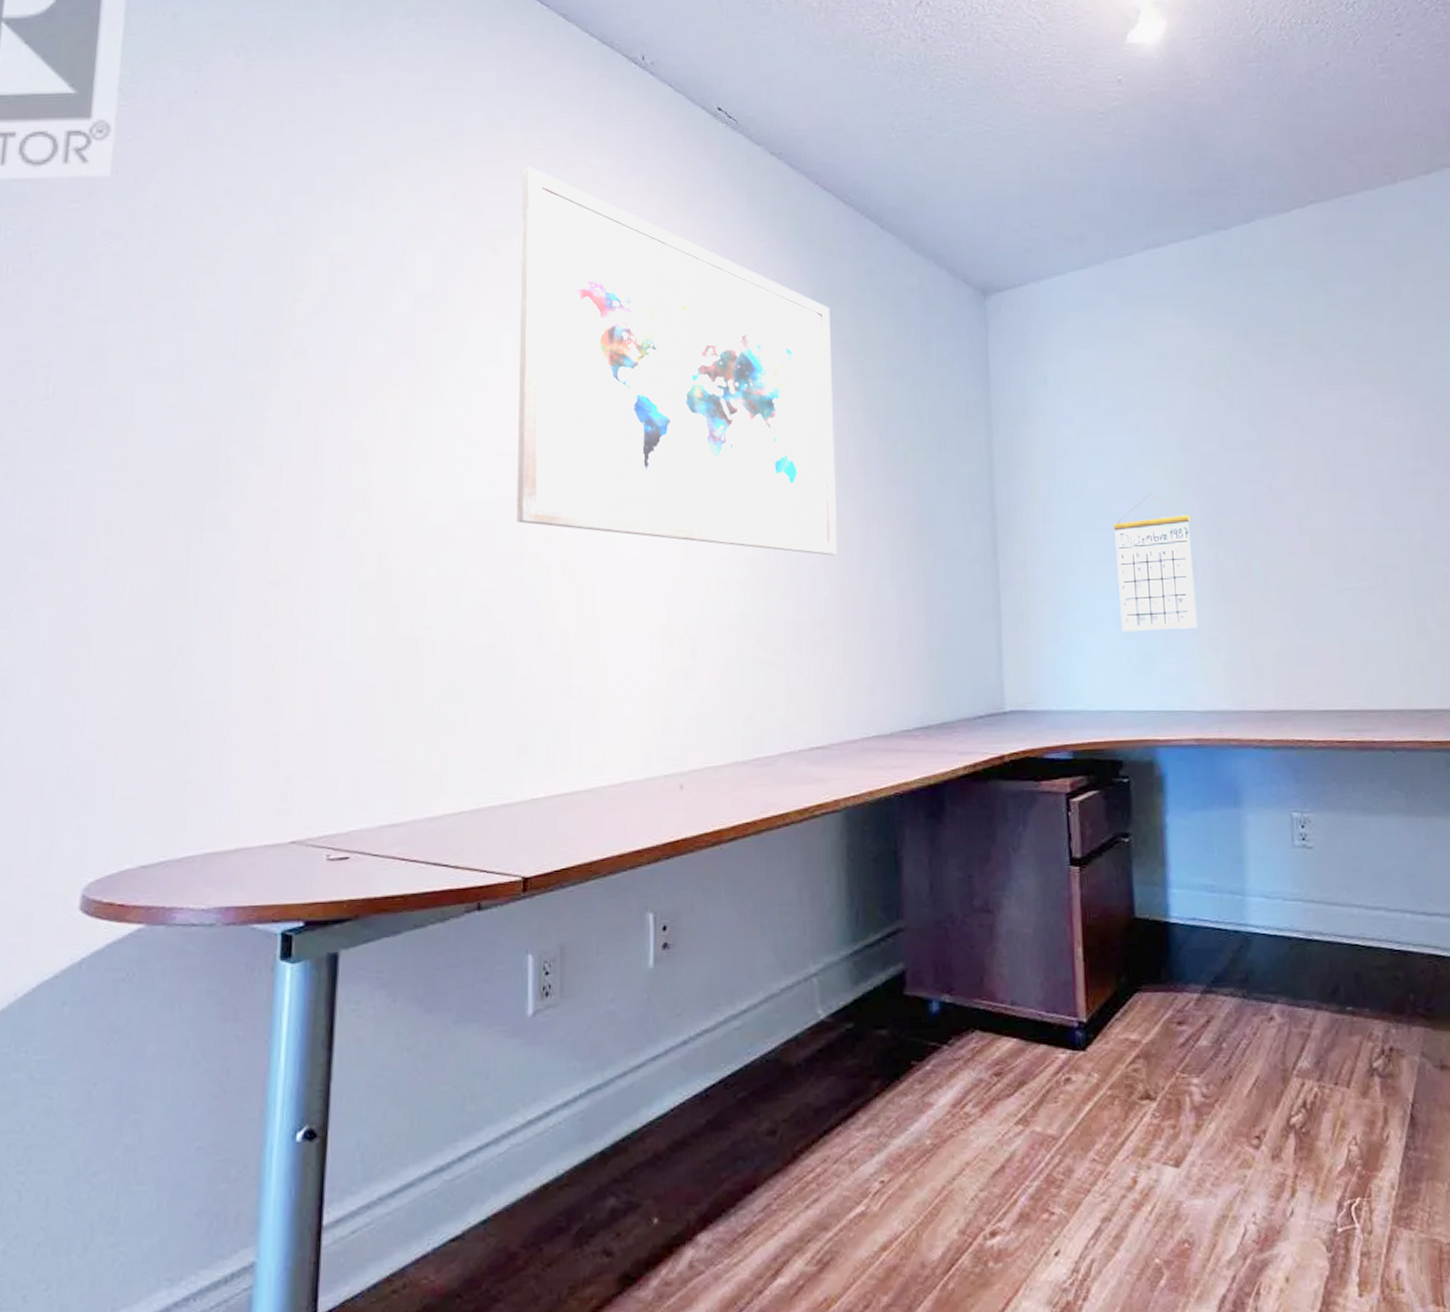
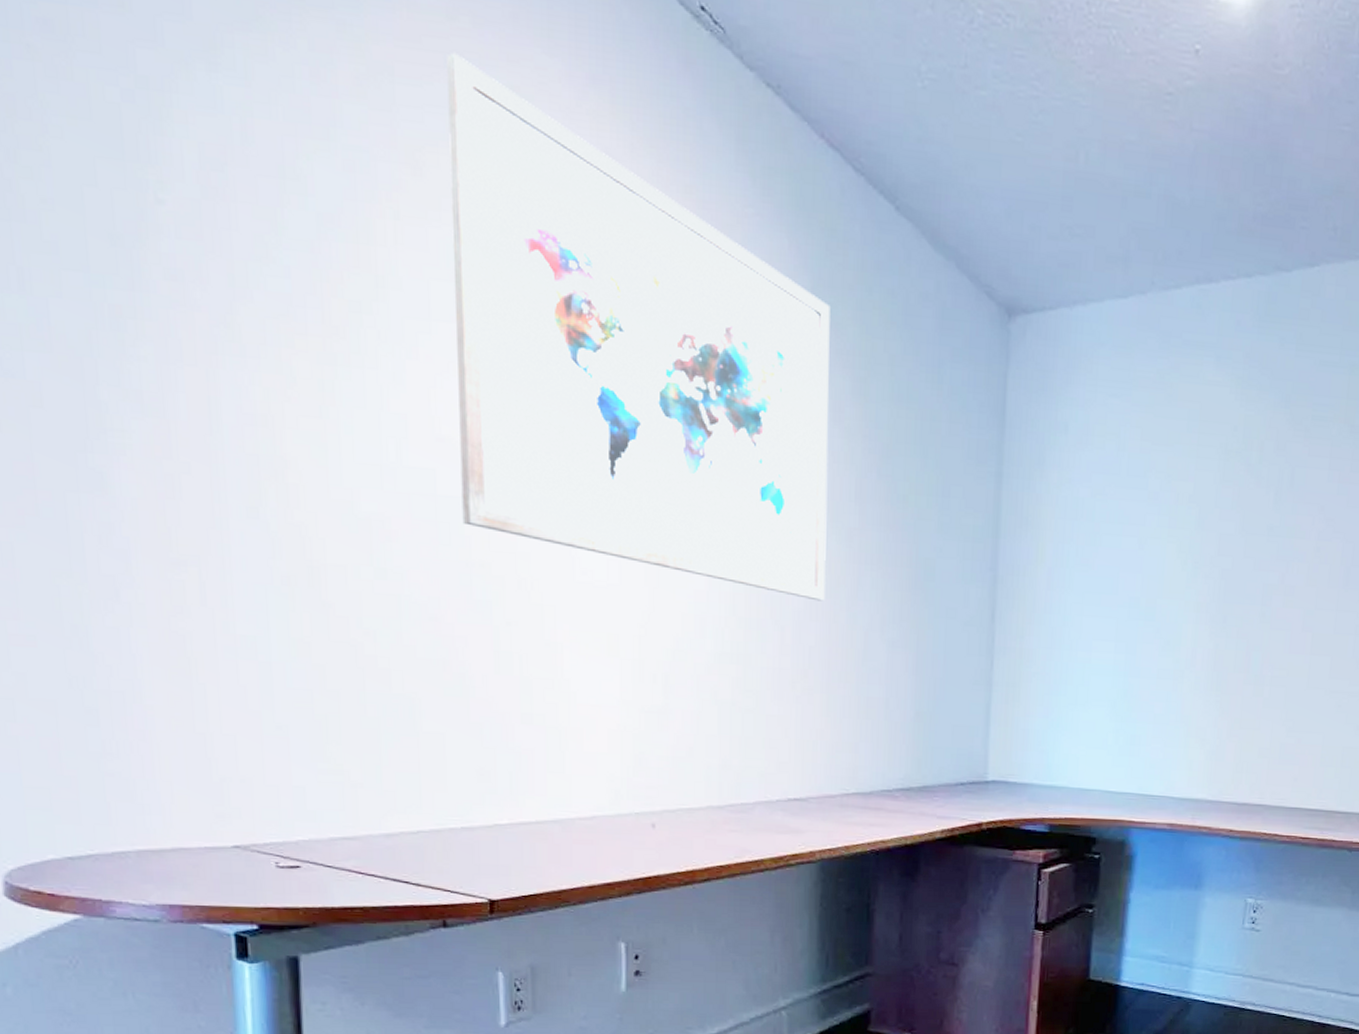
calendar: present [1113,493,1198,633] -> none [1112,571,1197,717]

